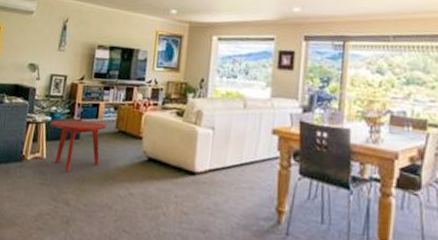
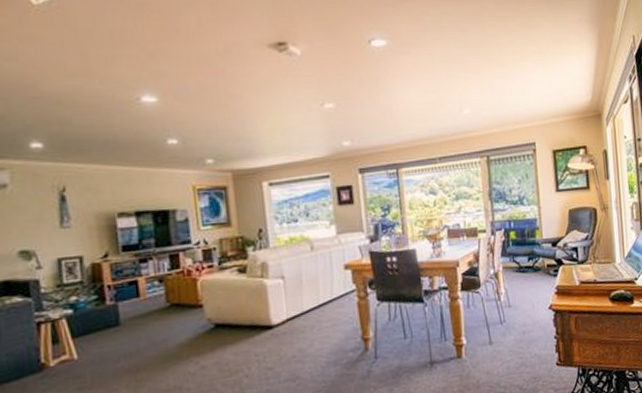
side table: present [50,119,107,172] -> none [72,300,154,366]

